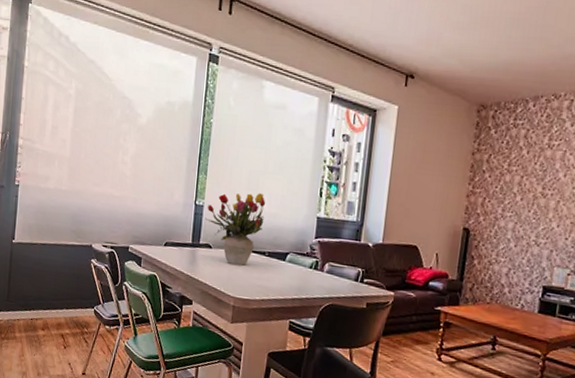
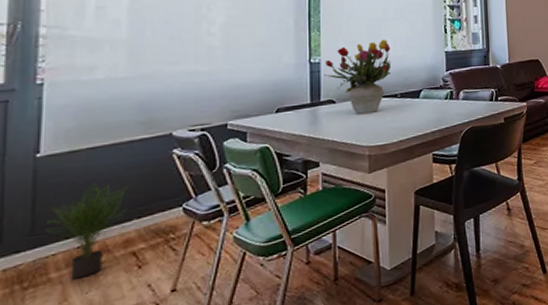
potted plant: none [14,273,63,343] -> present [45,183,129,279]

